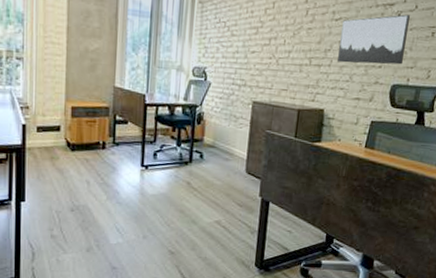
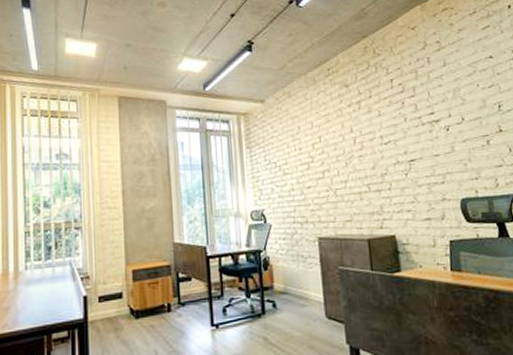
wall art: present [337,14,410,65] -> none [391,127,465,185]

